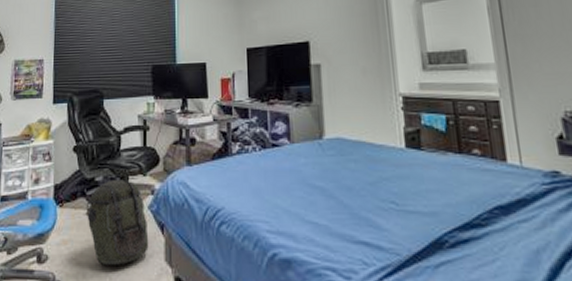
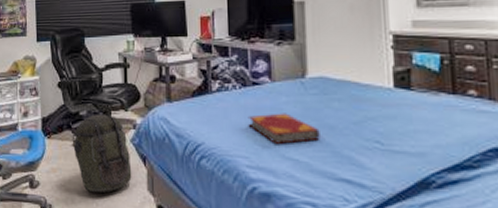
hardback book: none [267,175,338,207] -> present [247,113,320,144]

